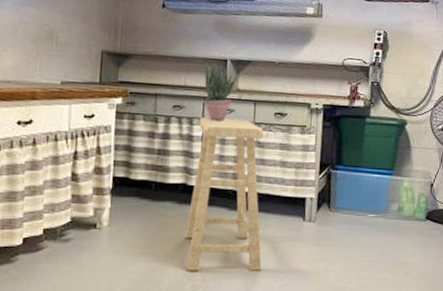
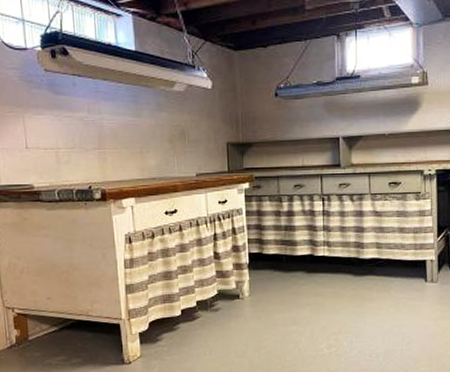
stool: present [185,117,263,271] -> none [317,191,389,332]
potted plant: present [203,62,238,121] -> none [320,140,350,196]

